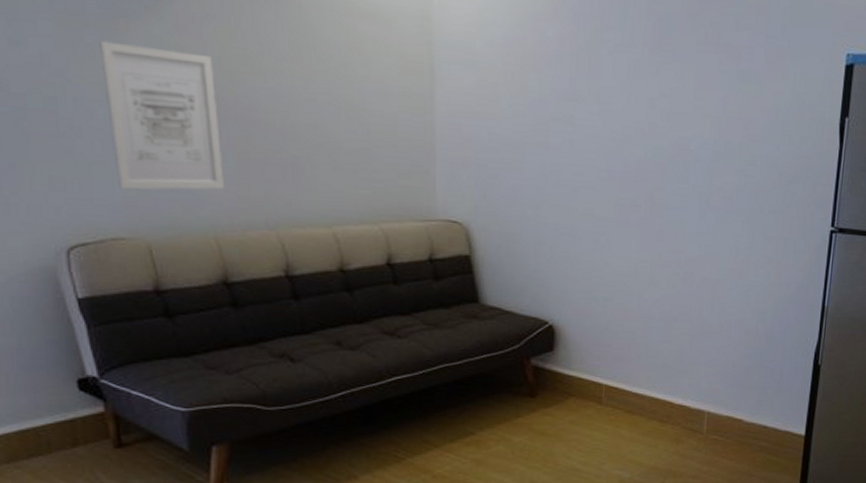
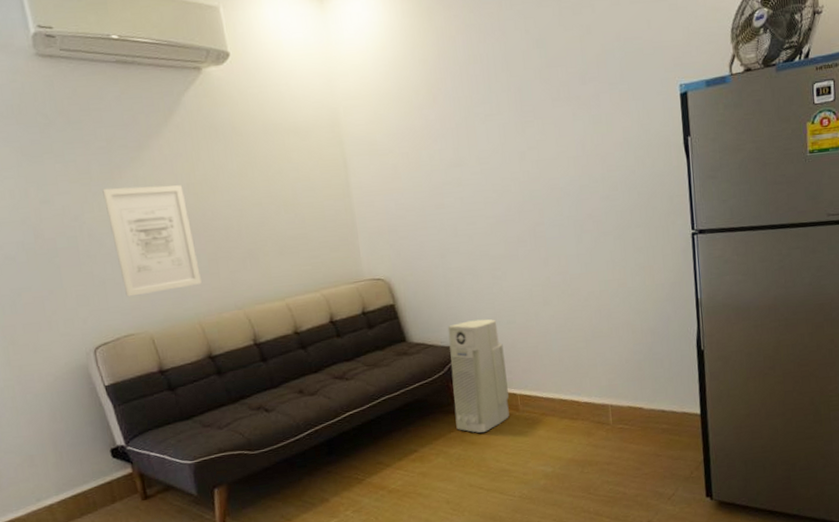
air purifier: none [525,289,595,422] -> present [447,319,510,433]

